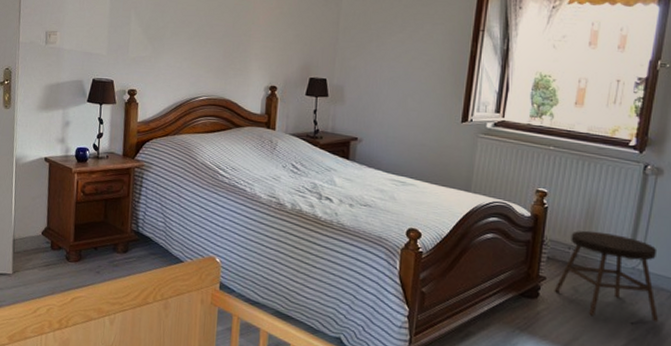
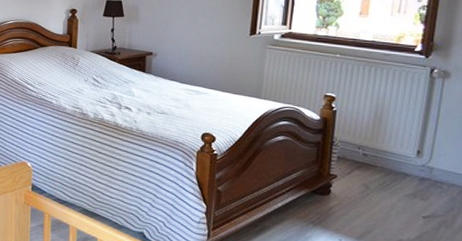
stool: present [554,230,659,323] -> none [345,131,451,216]

